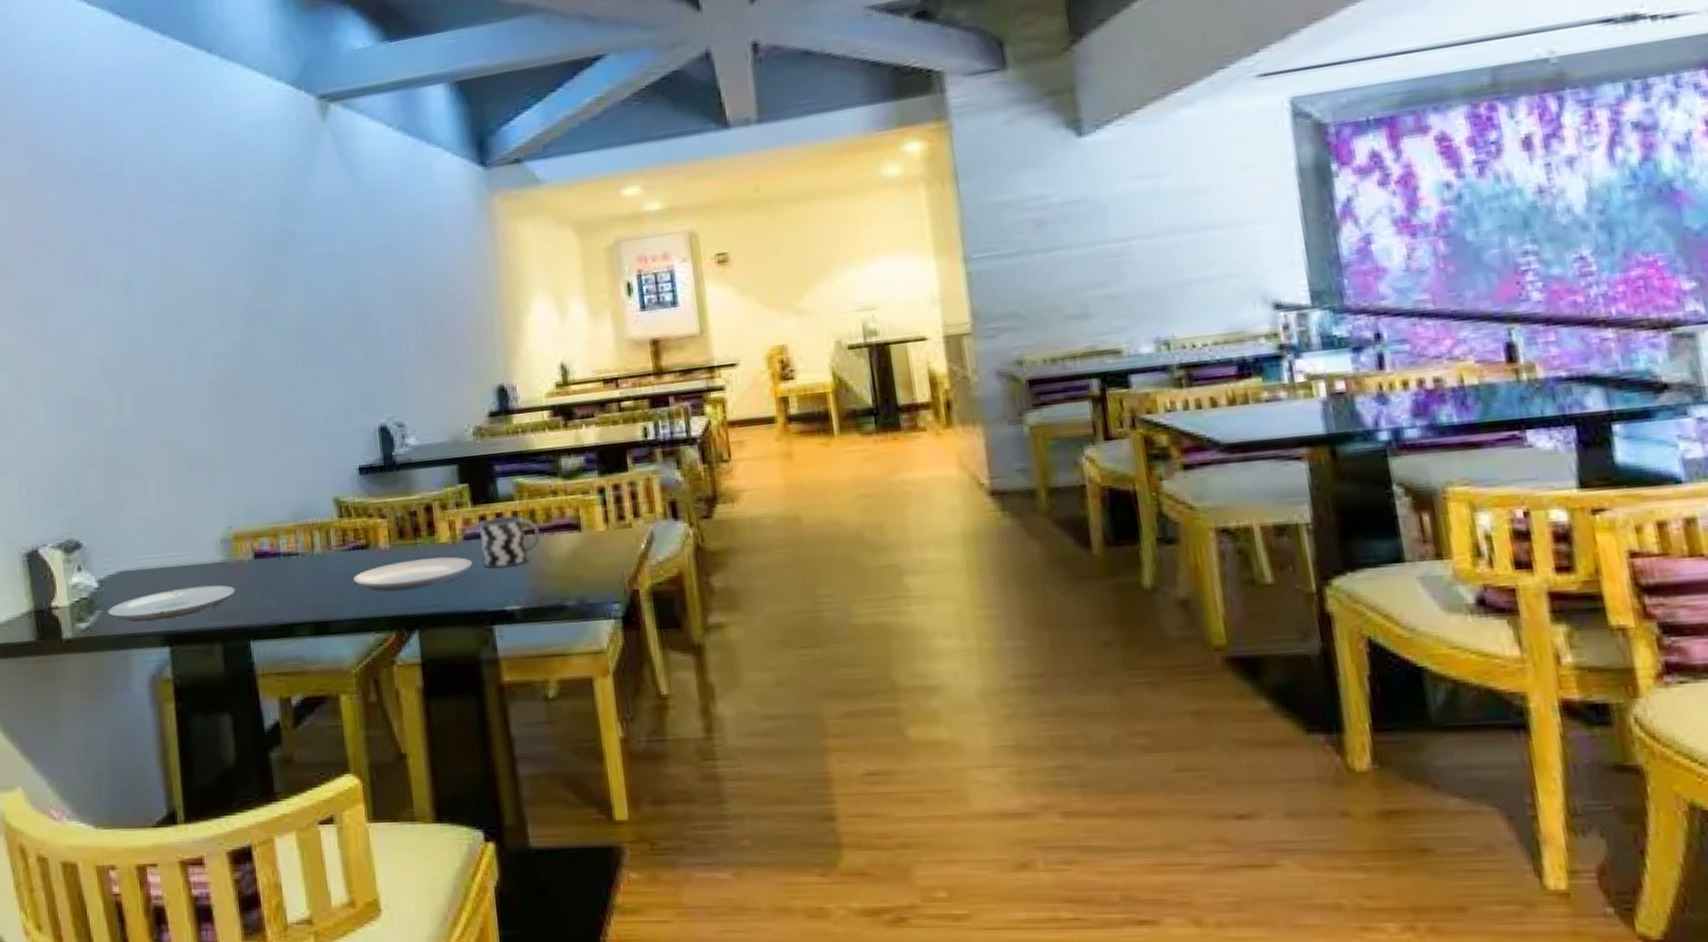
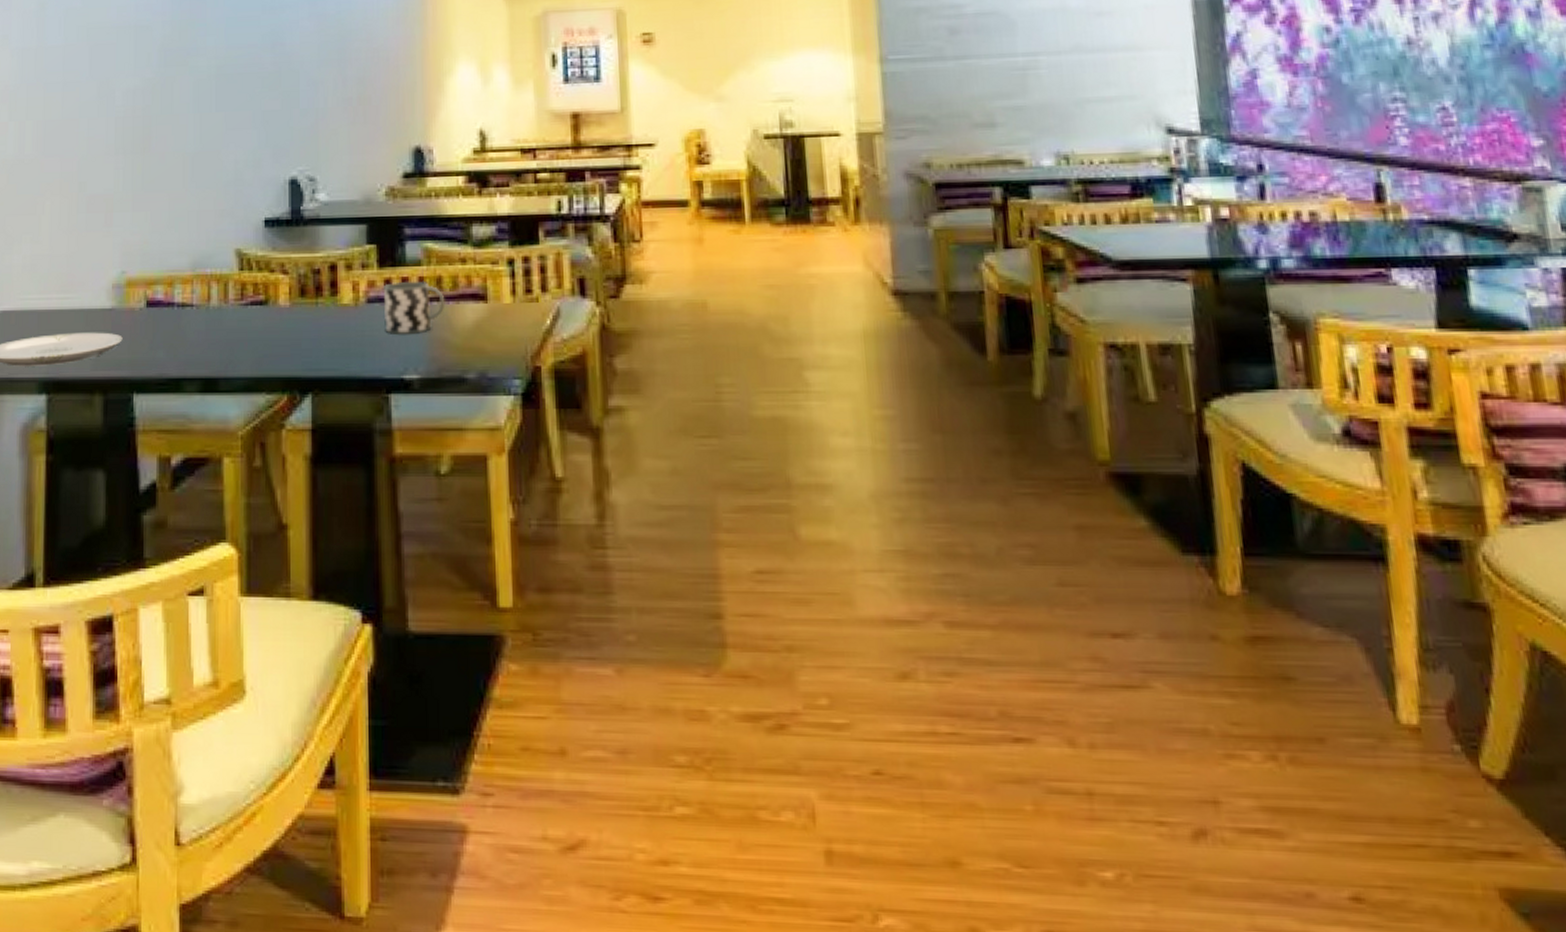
plate: present [354,557,473,591] -> none [249,319,374,350]

